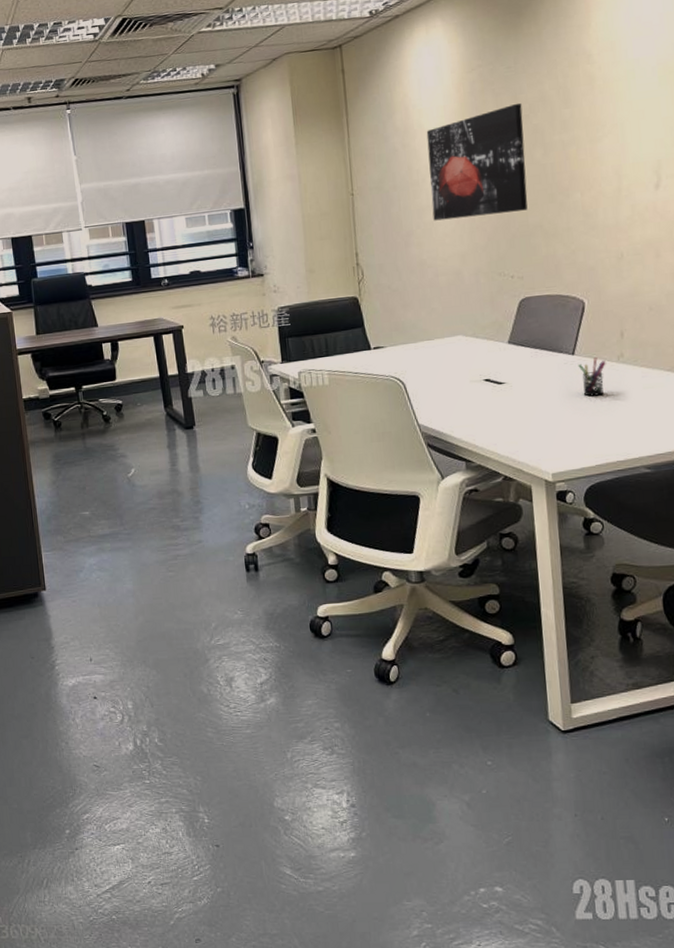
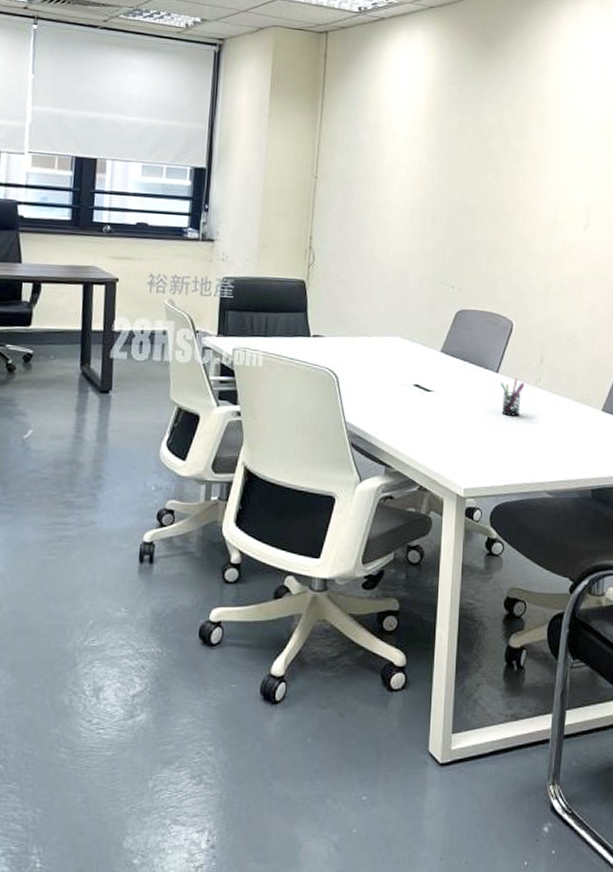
wall art: present [426,103,528,221] -> none [389,125,482,226]

